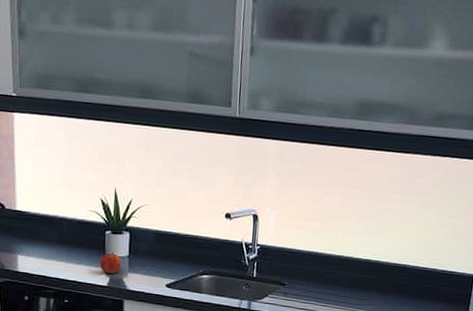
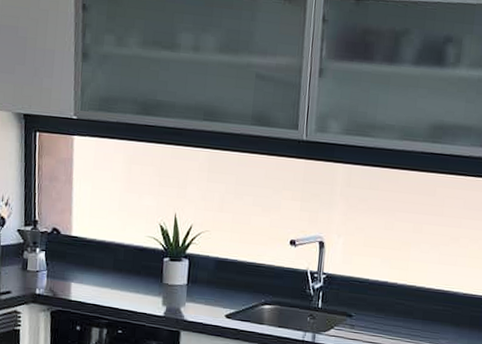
fruit: present [99,252,122,274] -> none [156,280,180,303]

